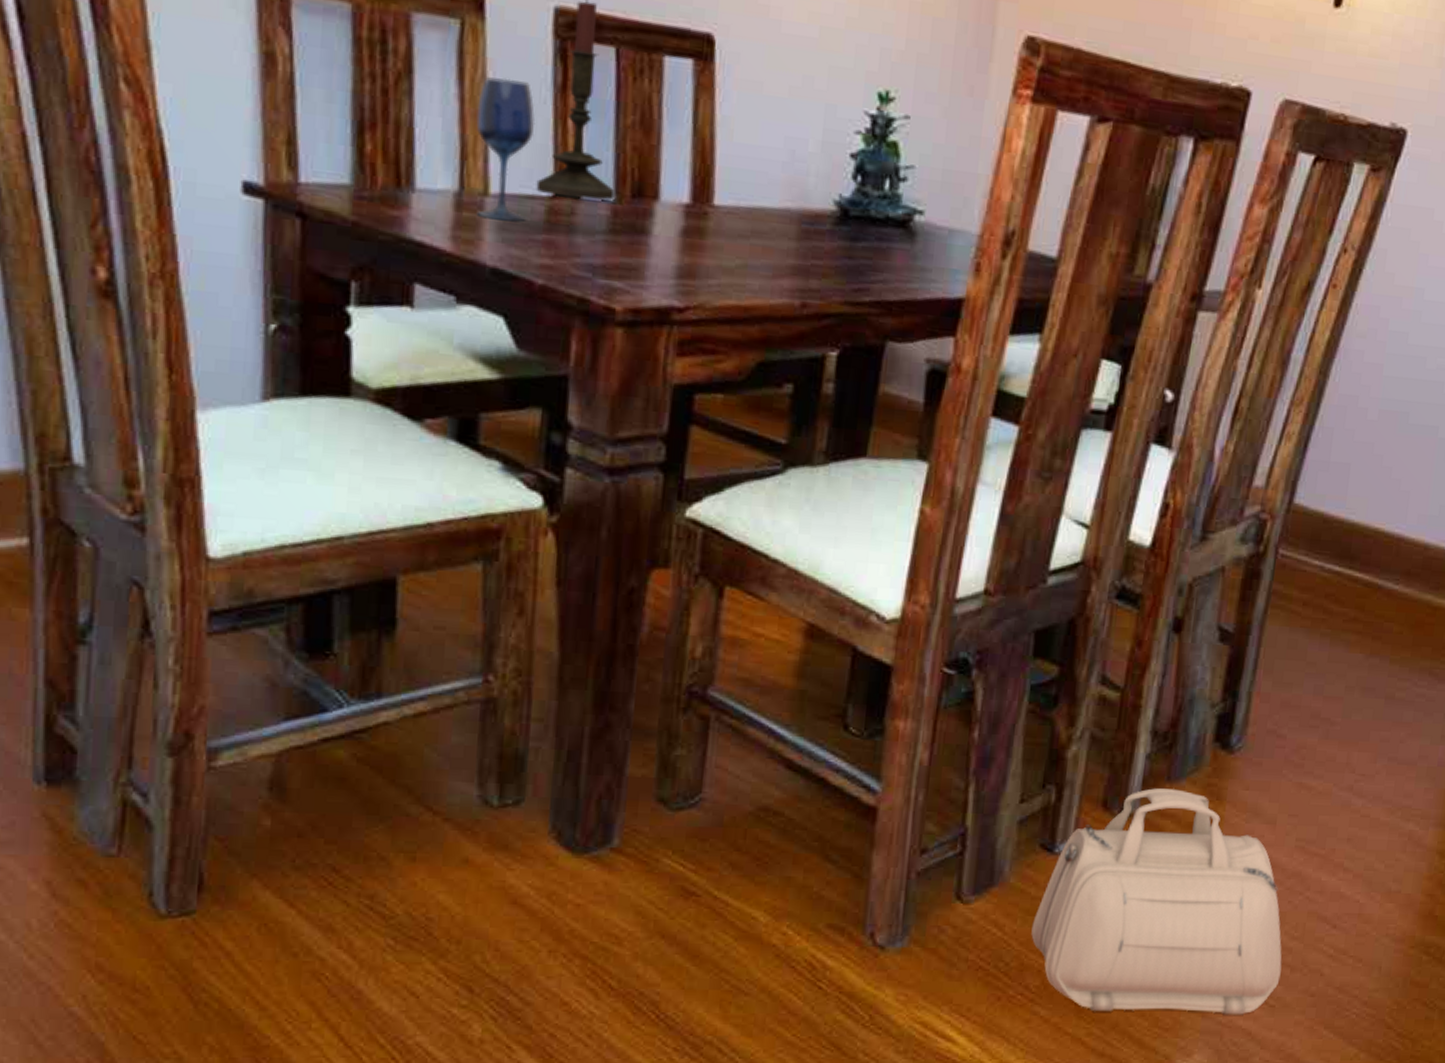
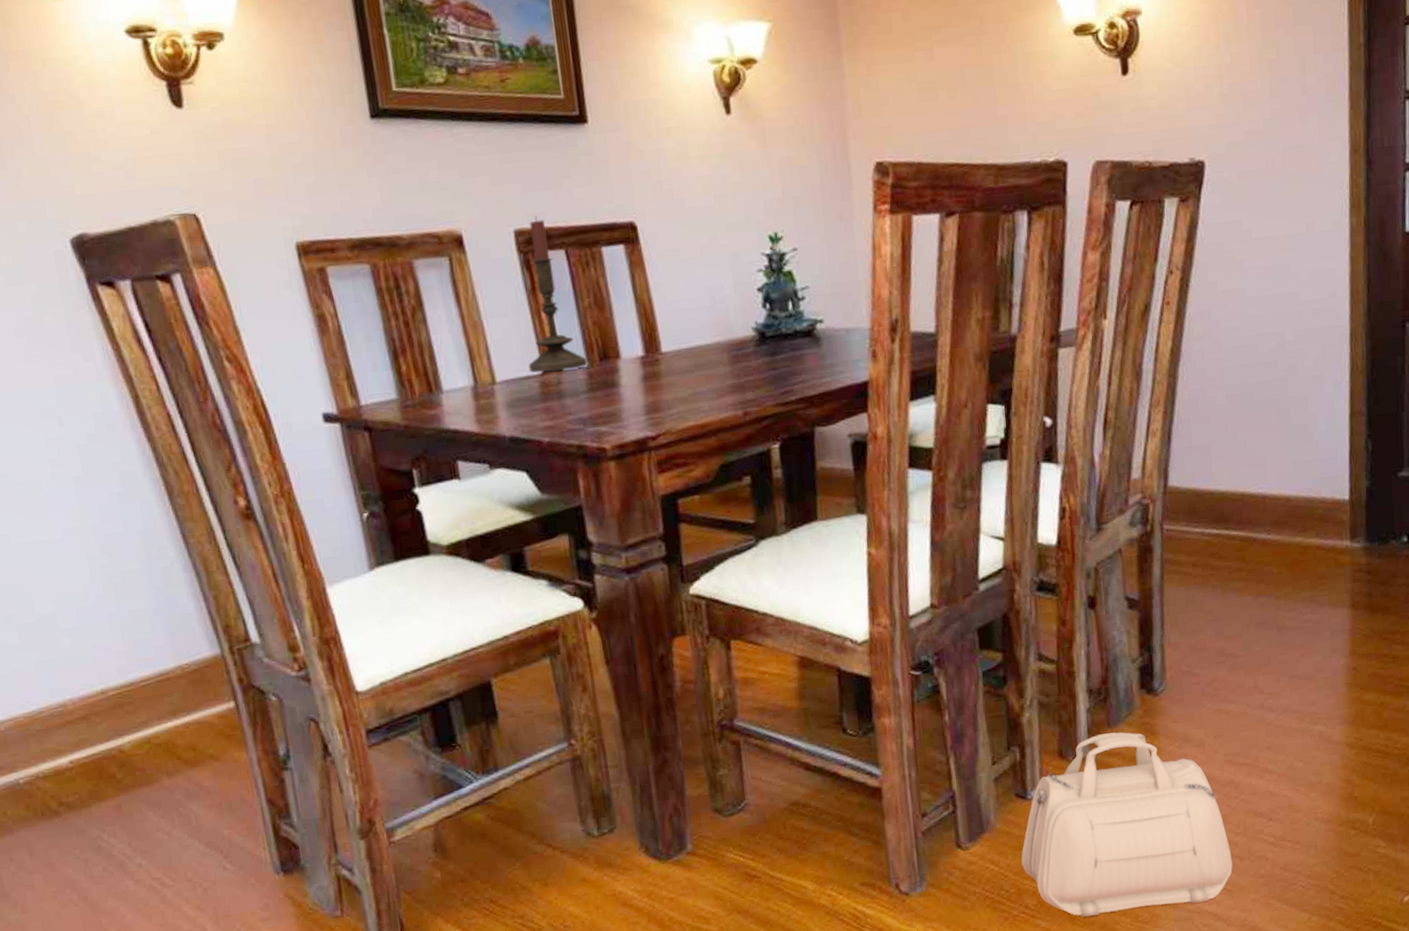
wineglass: present [476,77,536,222] -> none [474,292,526,403]

